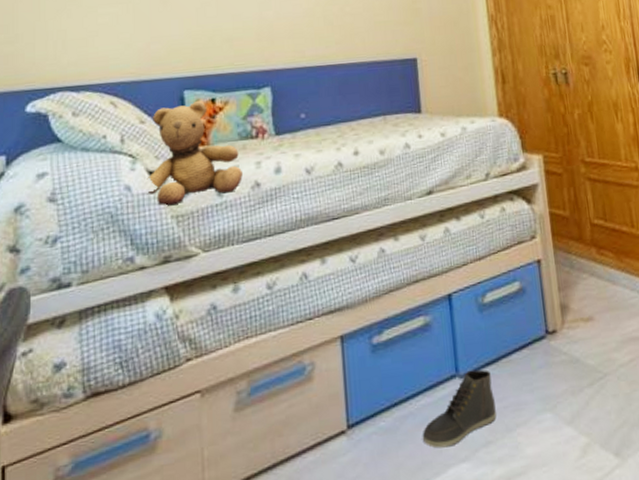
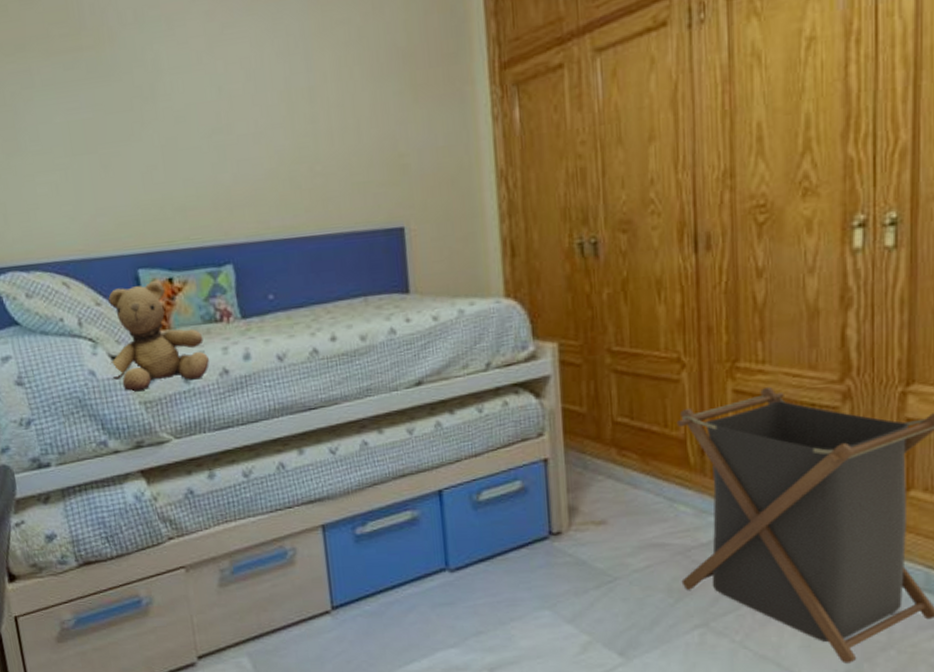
sneaker: present [422,369,496,449] -> none [408,565,489,634]

